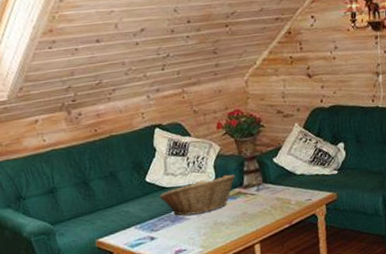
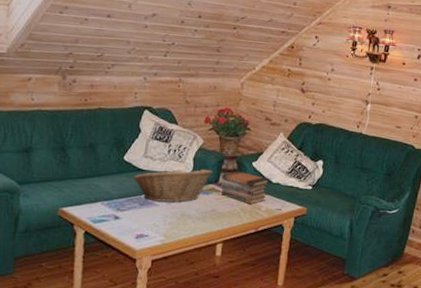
book stack: none [244,169,294,200] -> present [220,171,269,204]

